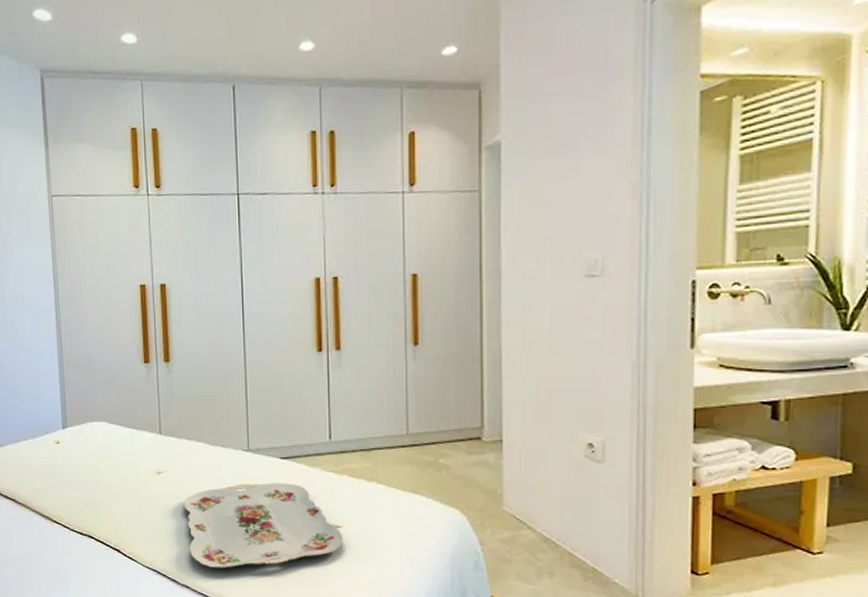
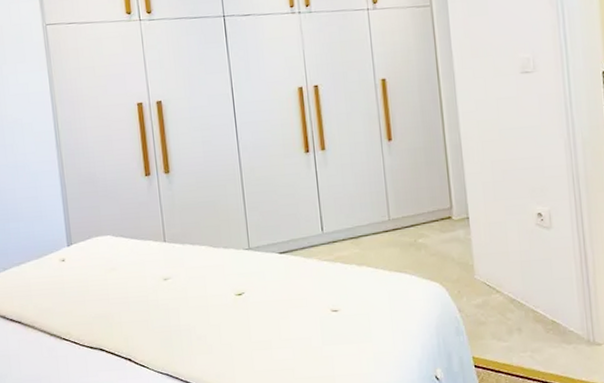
serving tray: present [183,482,343,569] -> none [191,275,342,365]

